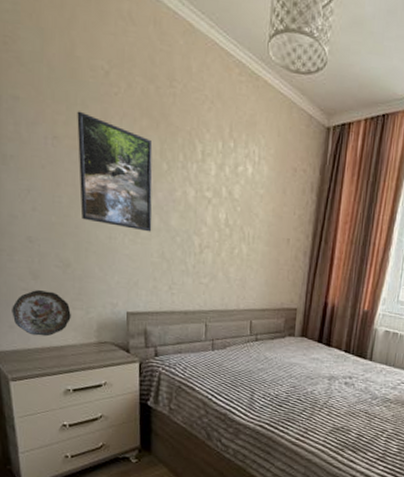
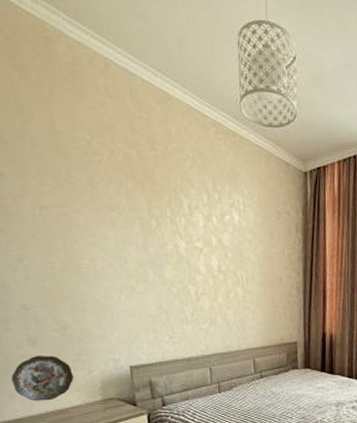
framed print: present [77,111,153,232] -> none [63,180,147,287]

